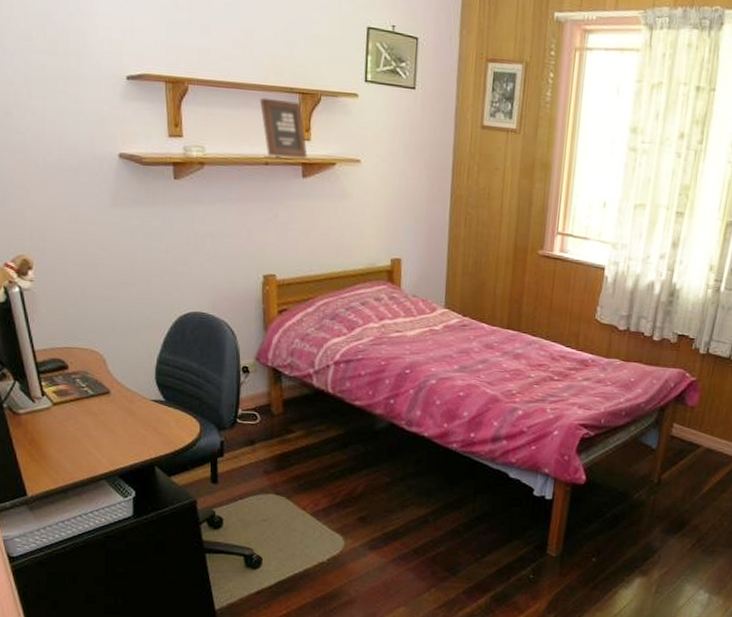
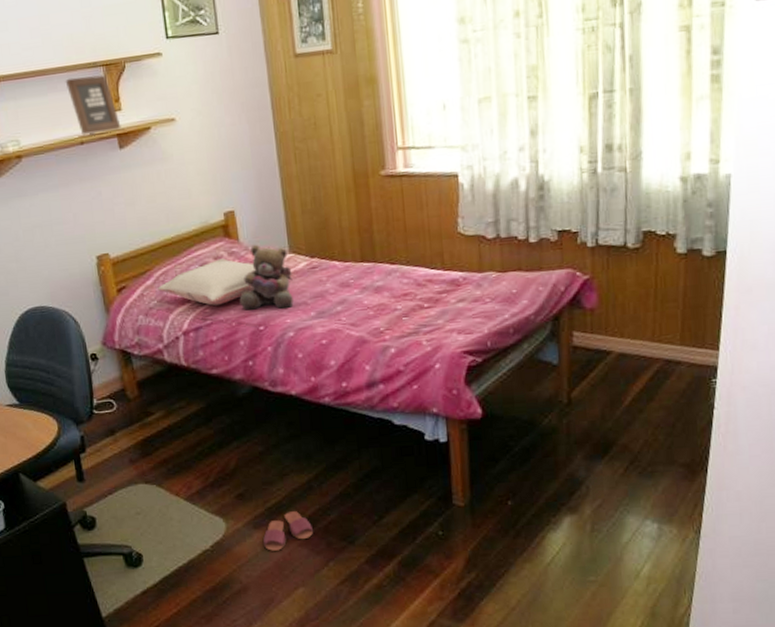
pillow: none [317,301,411,343] -> present [158,258,255,306]
slippers: none [376,539,422,572] -> present [263,511,313,551]
teddy bear: none [391,294,444,358] -> present [239,244,294,310]

